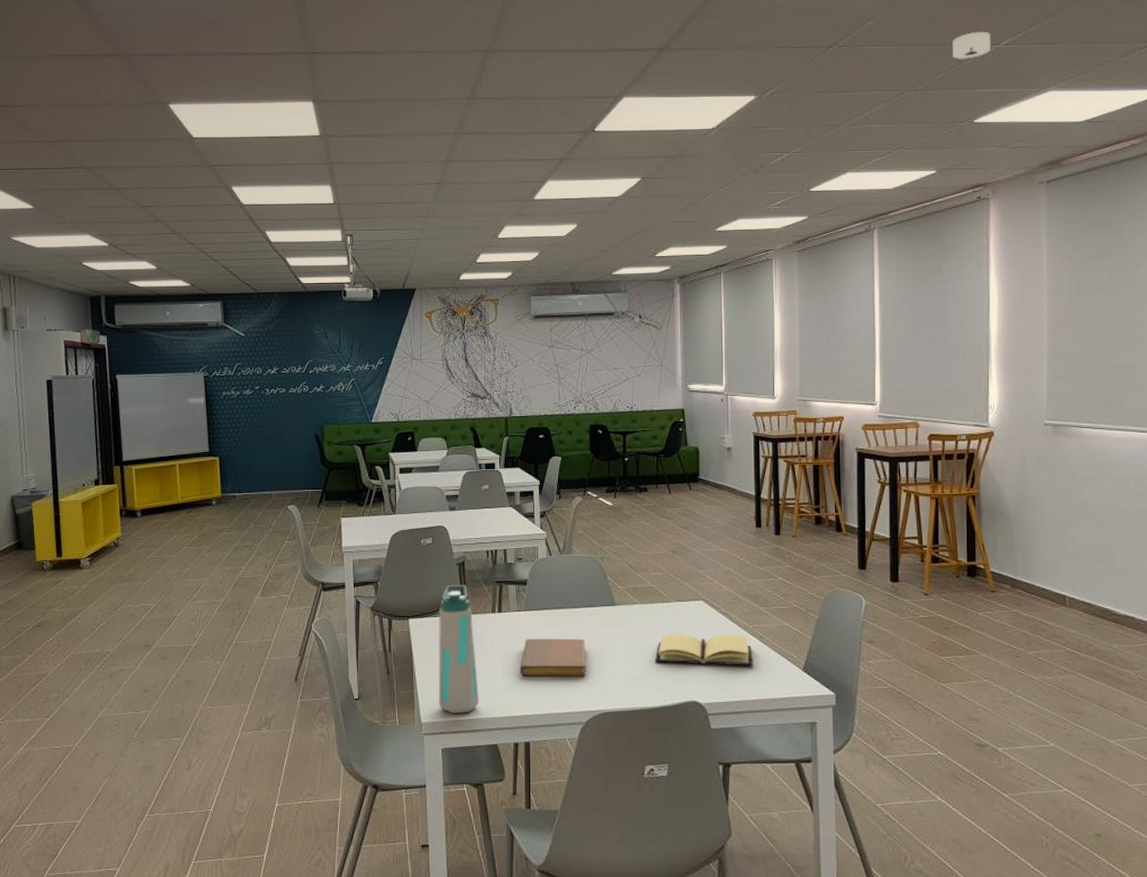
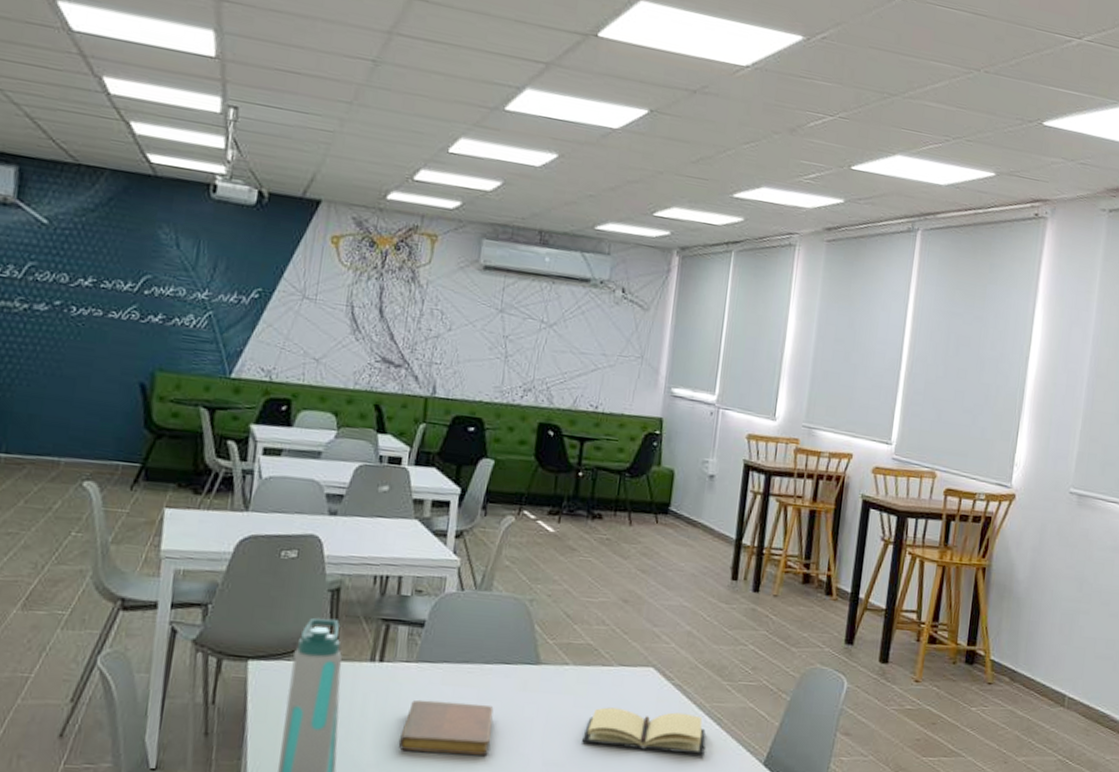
smoke detector: present [952,31,991,59] -> none [1031,17,1074,49]

